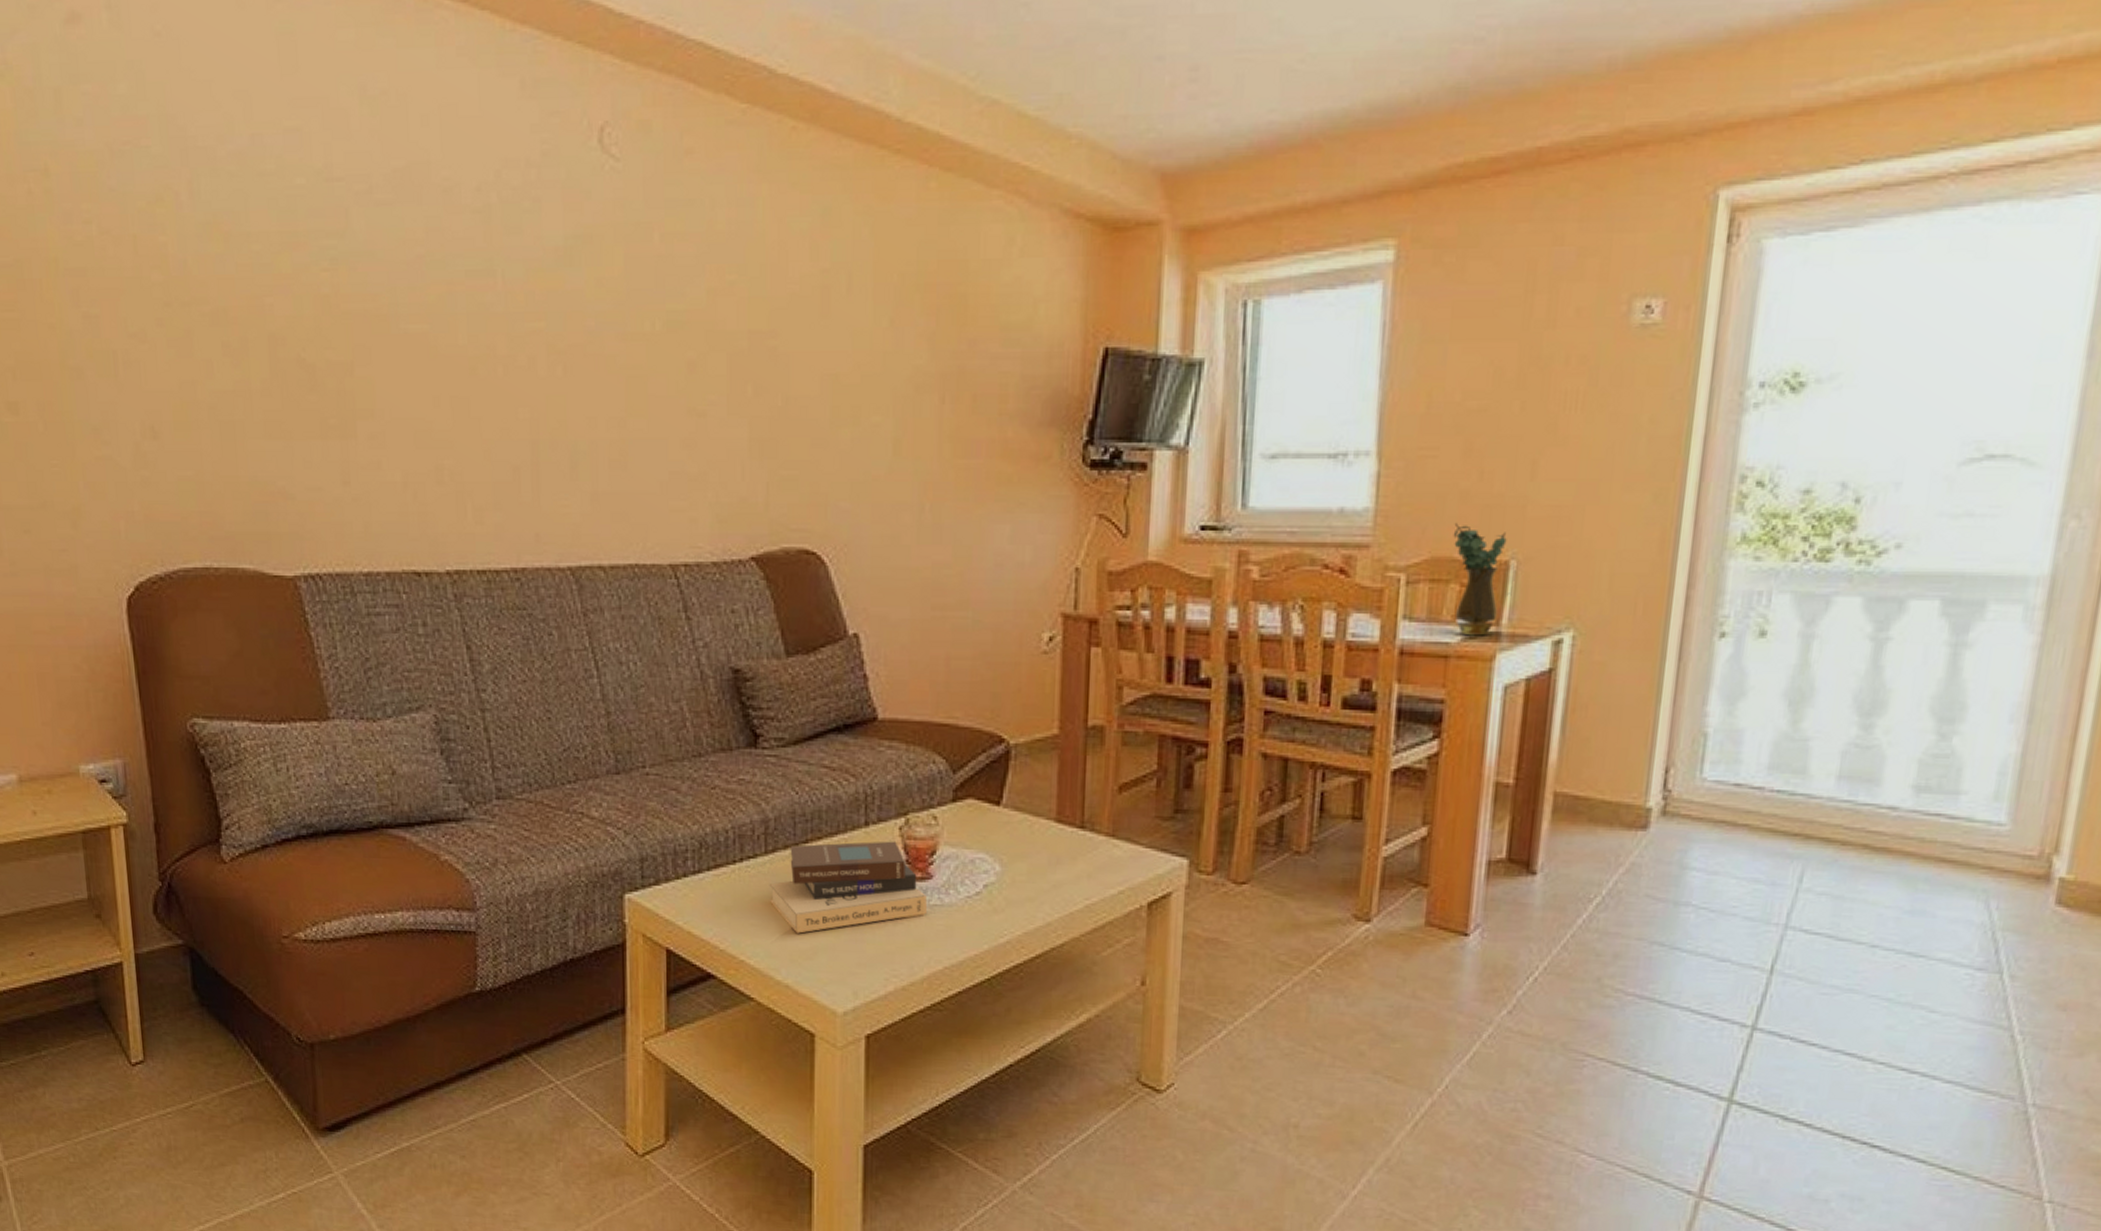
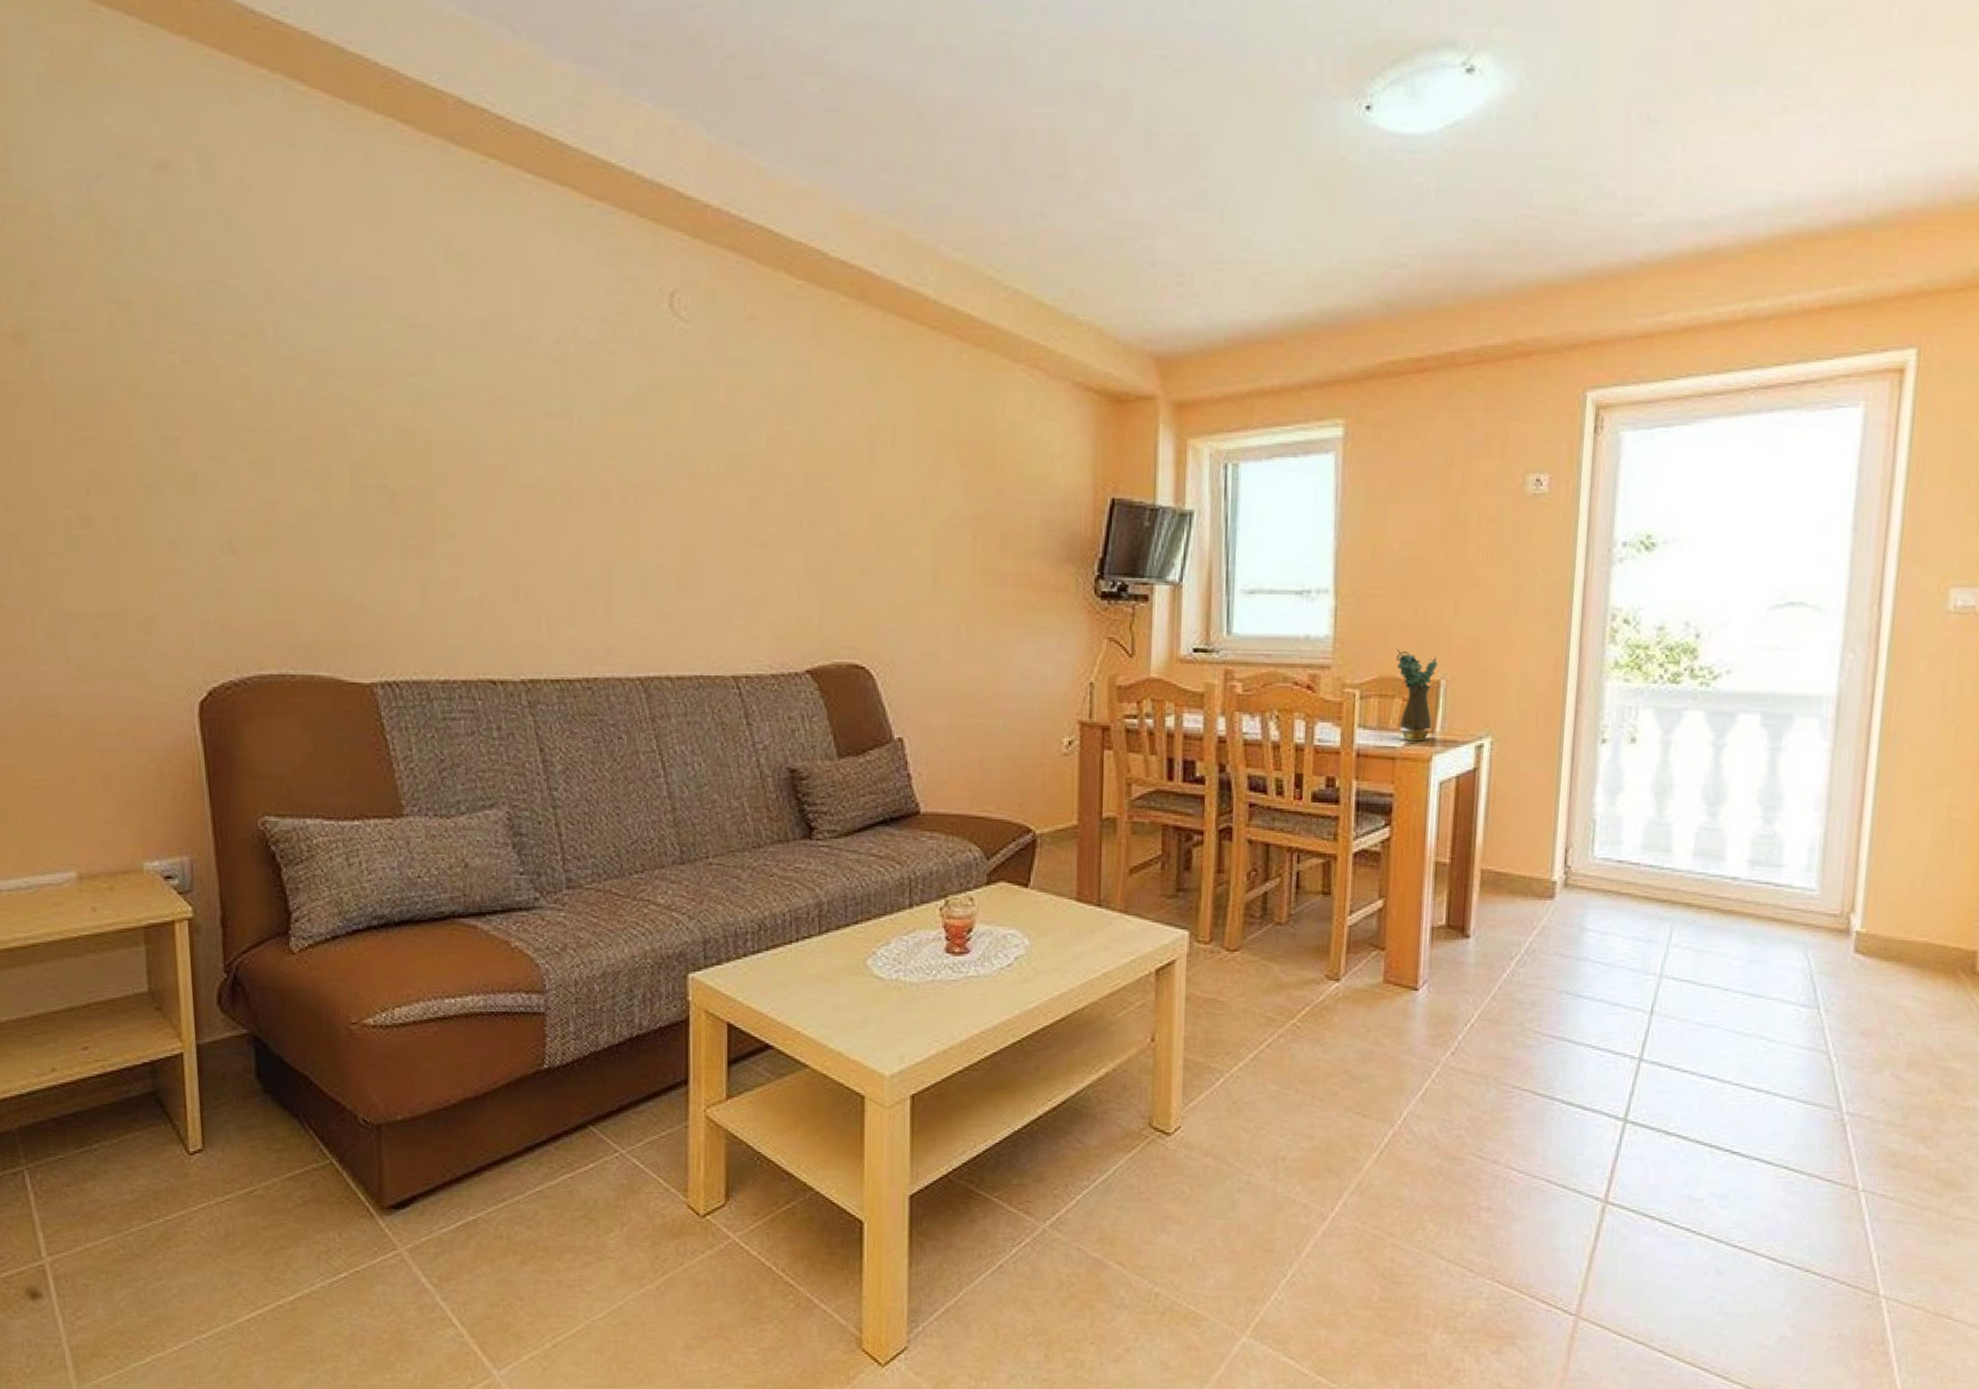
books: present [770,841,927,934] -> none [824,920,965,1005]

